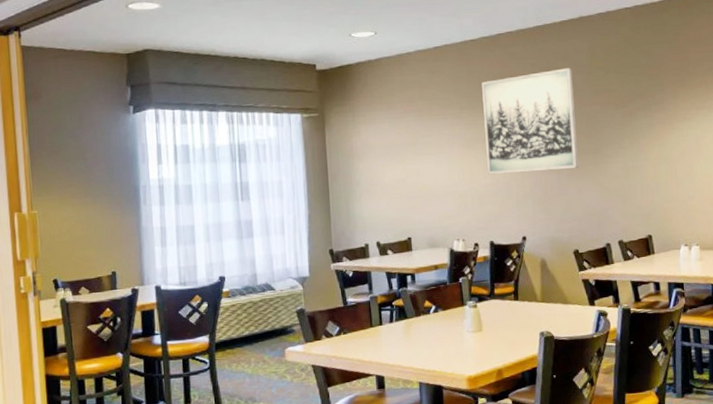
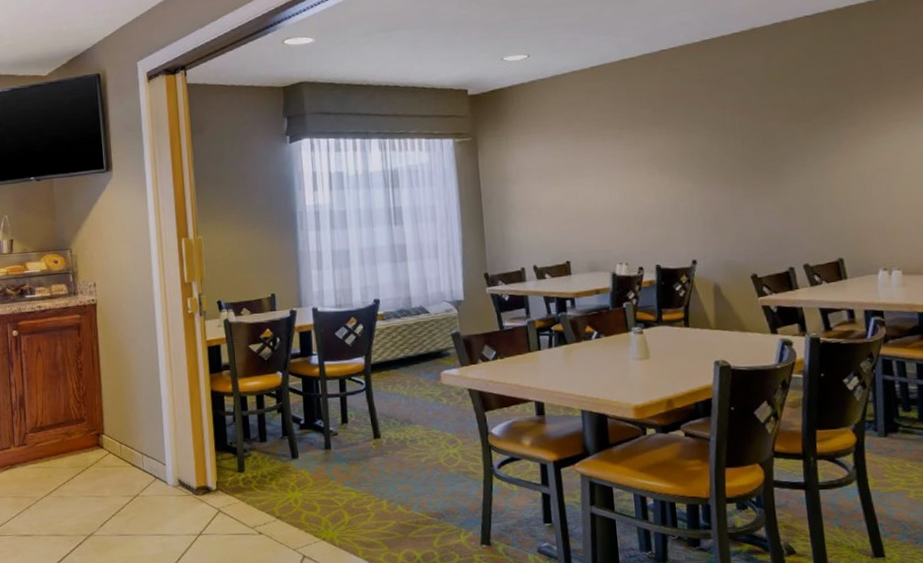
wall art: present [482,68,579,175] -> none [643,82,755,197]

